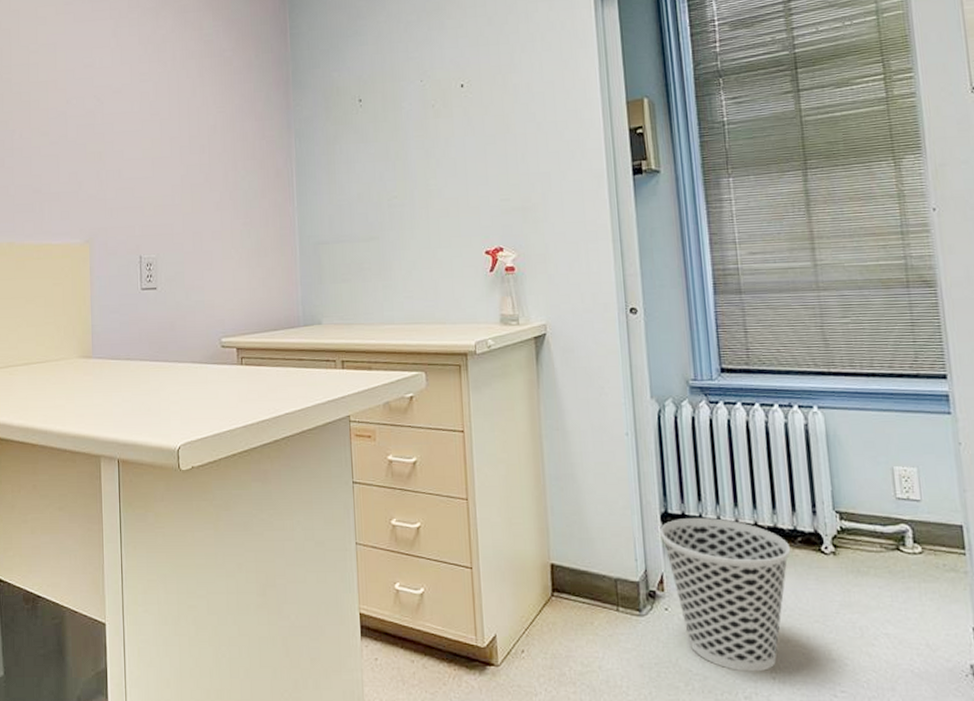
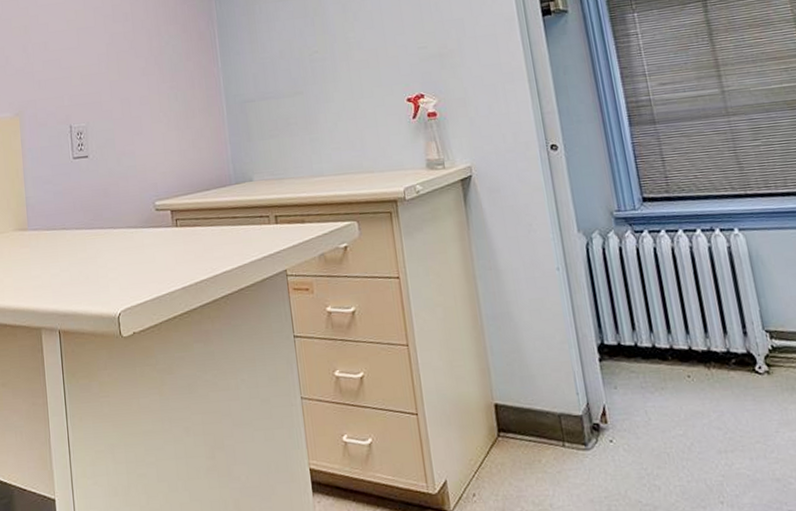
wastebasket: present [660,517,791,672] -> none [598,346,727,499]

